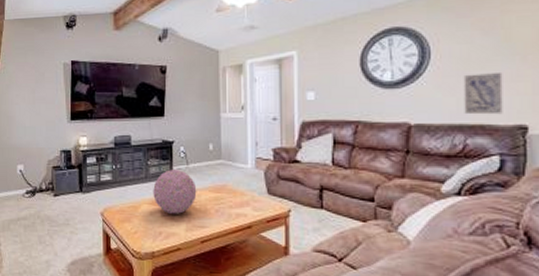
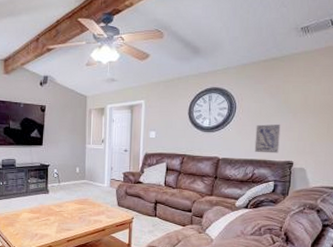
decorative orb: present [153,169,197,214] -> none [32,186,66,220]

